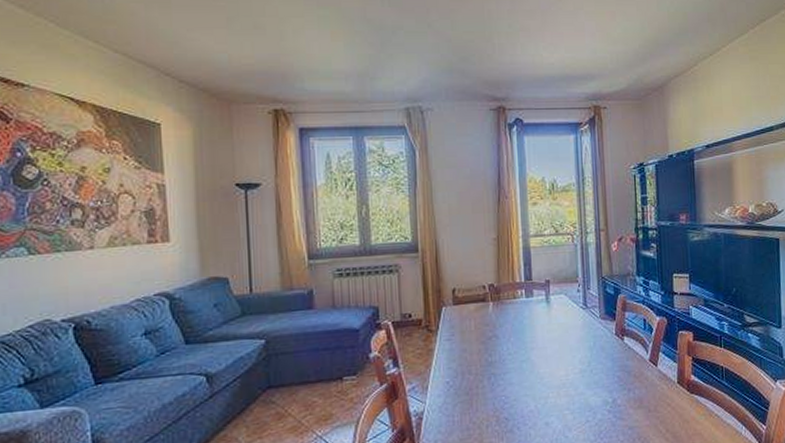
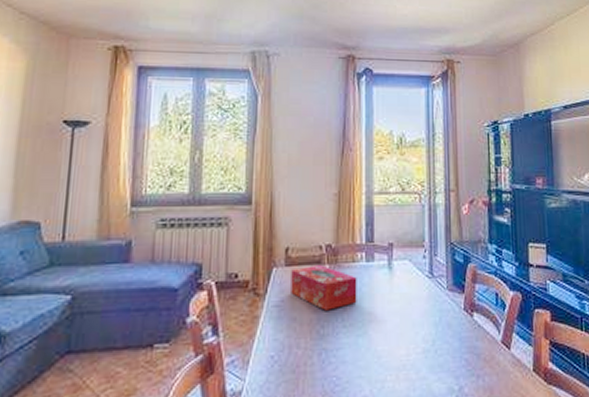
tissue box: none [459,303,520,342] -> present [291,265,357,311]

